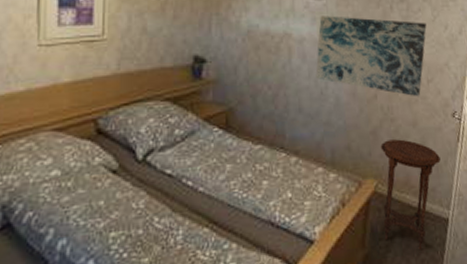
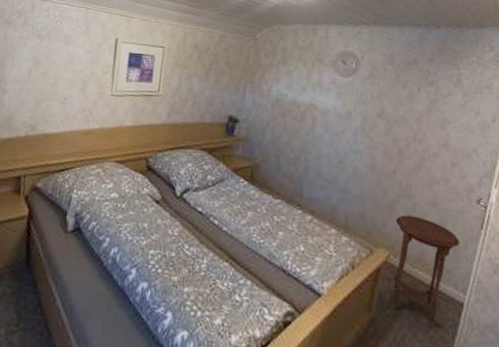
wall art: present [315,16,427,97] -> none [336,91,456,179]

